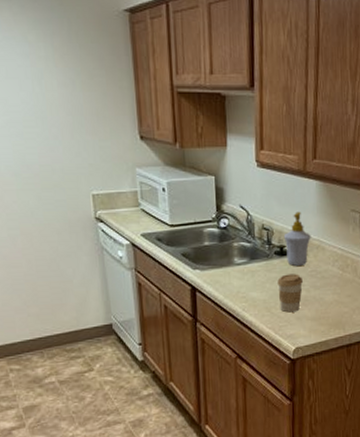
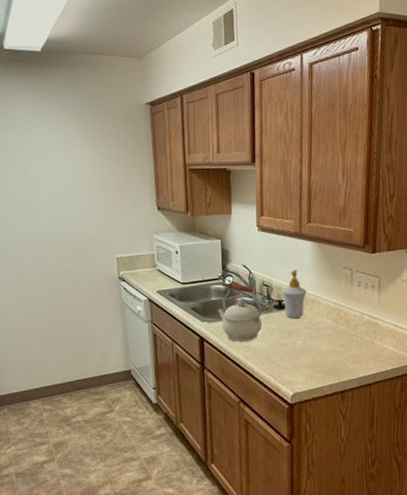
kettle: none [212,225,262,292] -> present [218,282,263,342]
coffee cup: present [277,274,303,313] -> none [276,325,299,361]

